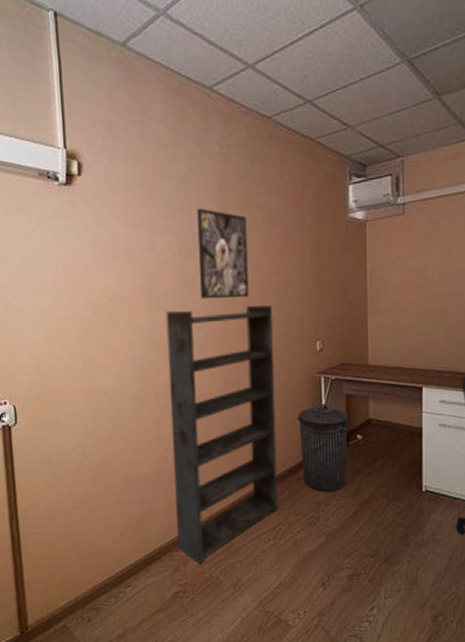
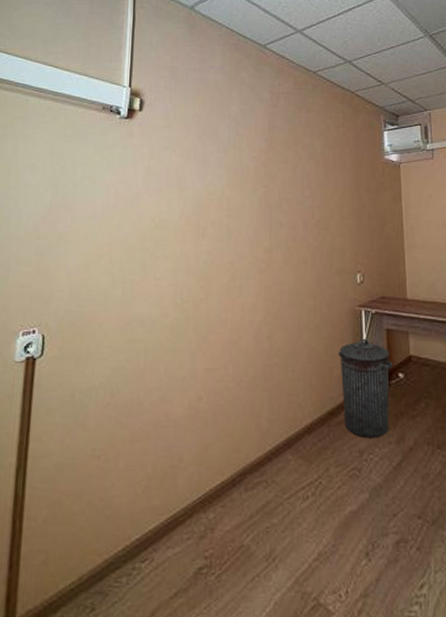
bookshelf: present [166,305,278,565] -> none [206,237,318,530]
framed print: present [196,208,249,300] -> none [246,145,293,229]

